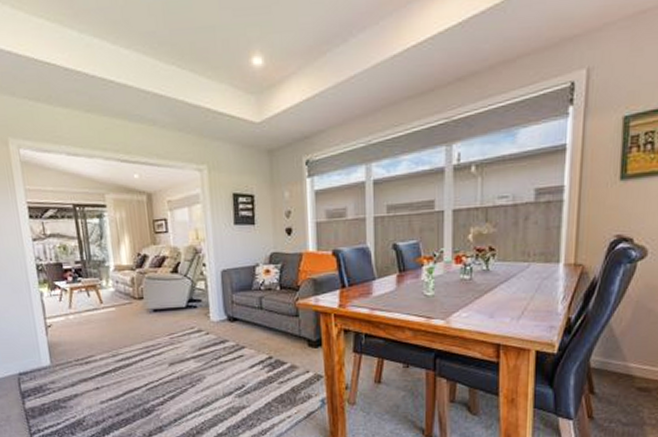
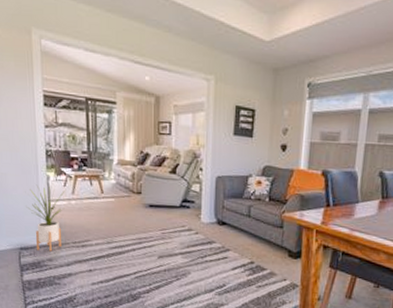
house plant: none [21,302,63,374] -> present [26,184,66,252]

